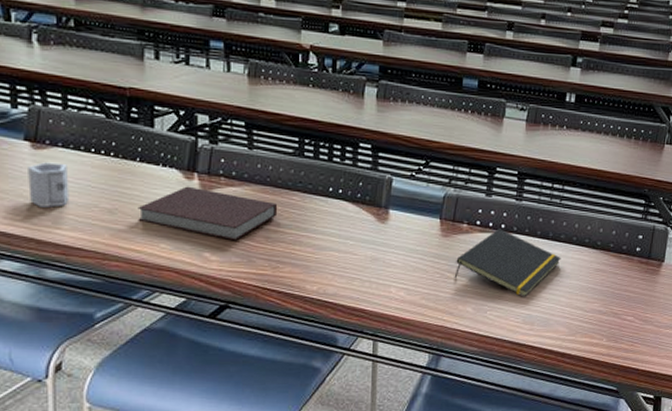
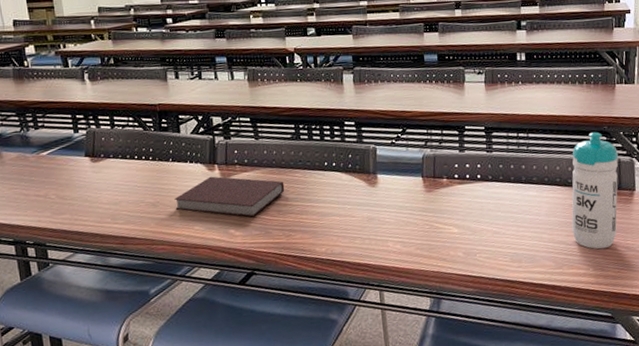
cup: present [28,162,70,208] -> none [89,170,122,208]
notepad: present [454,229,561,297] -> none [442,179,537,238]
water bottle: none [592,193,654,320] -> present [571,131,618,250]

